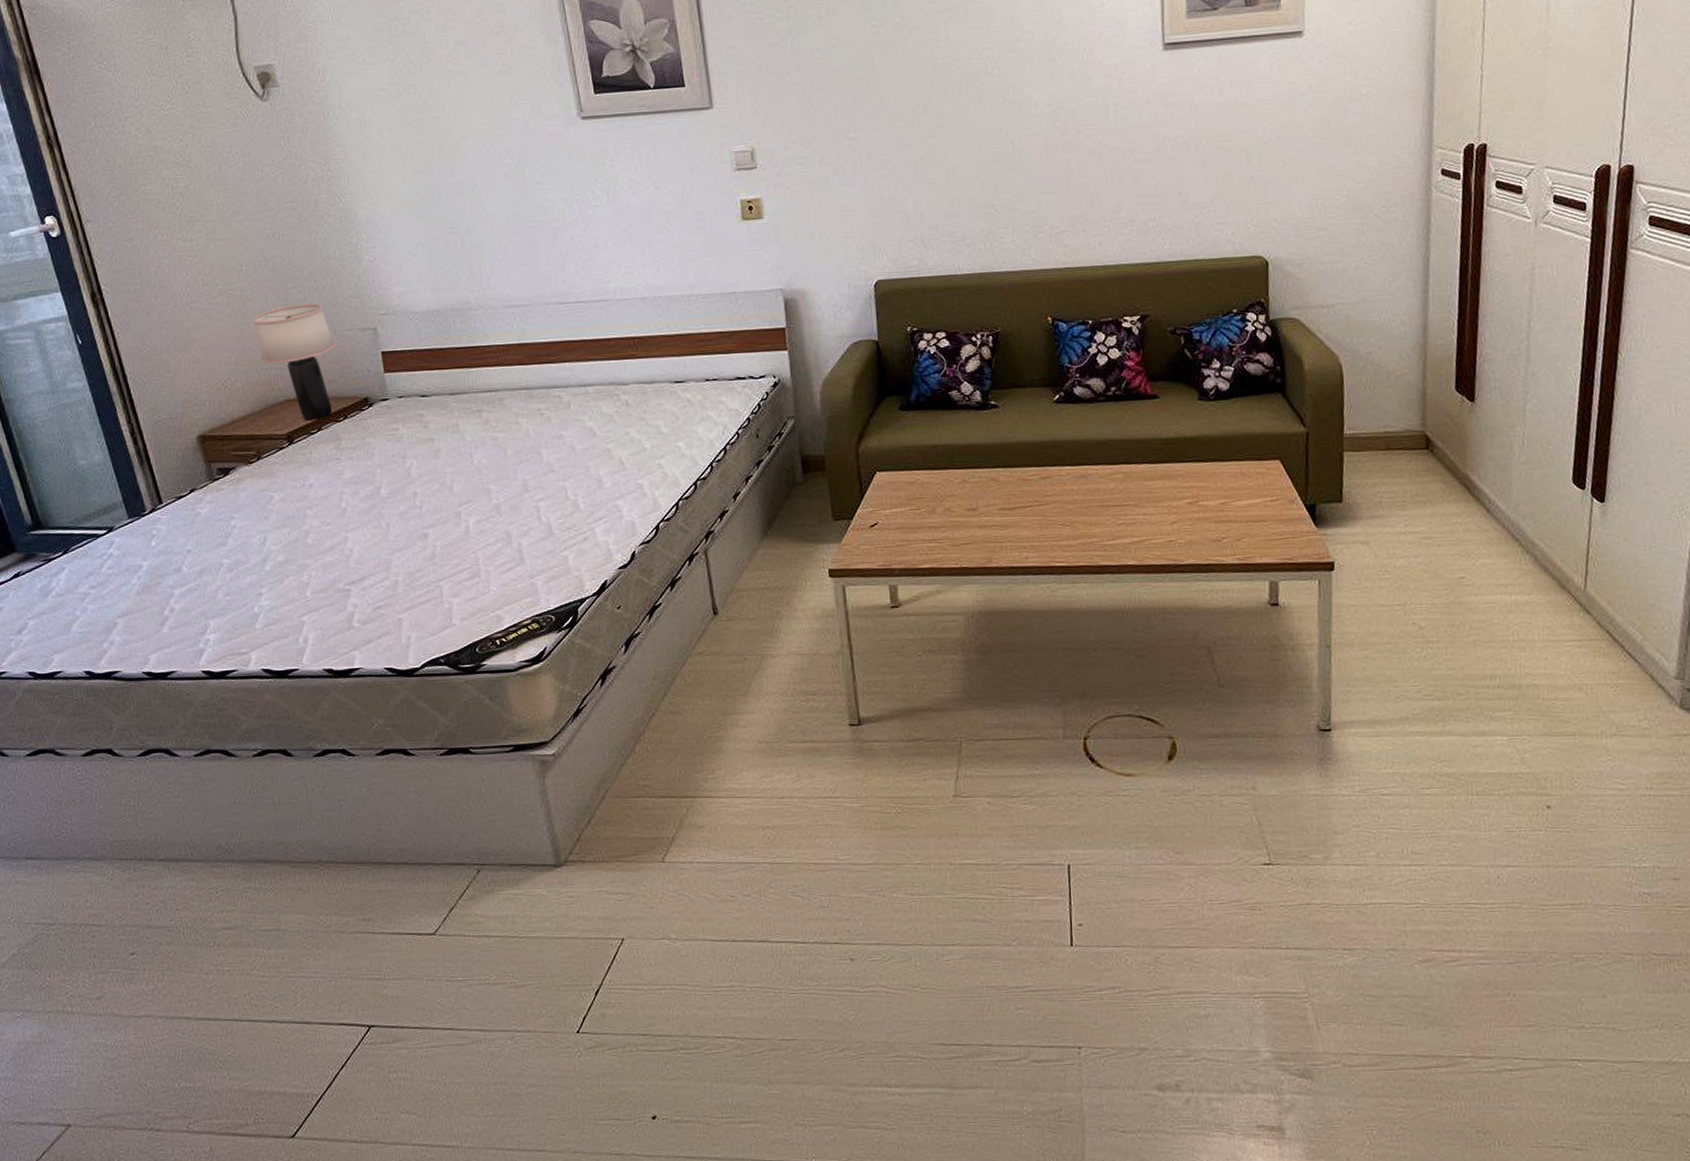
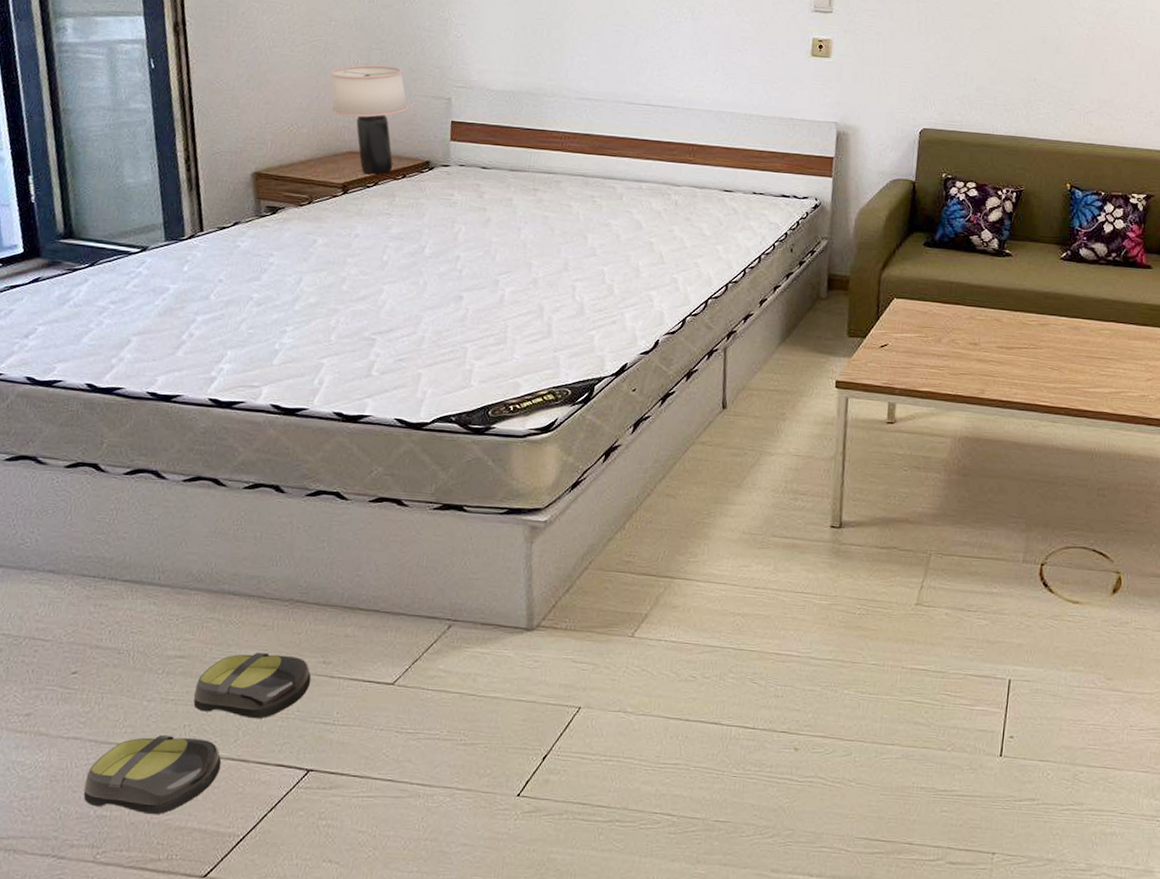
slippers: none [164,915,355,1083] -> present [83,652,312,815]

